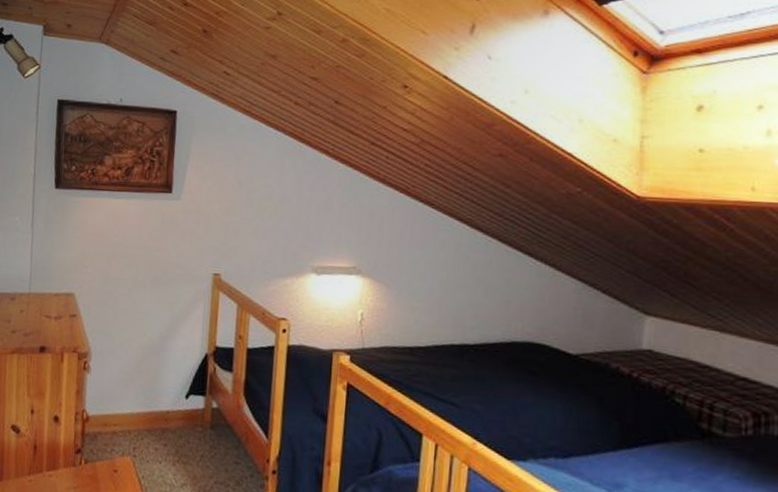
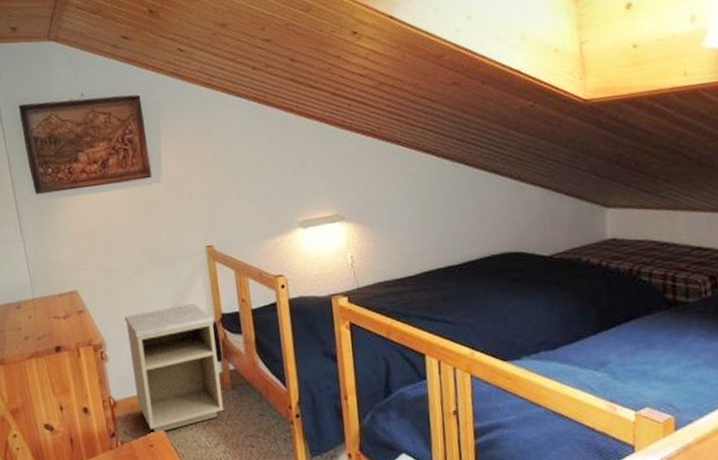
nightstand: none [111,329,206,459] -> present [125,304,224,433]

